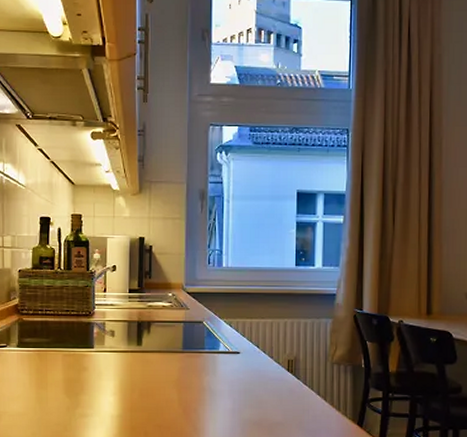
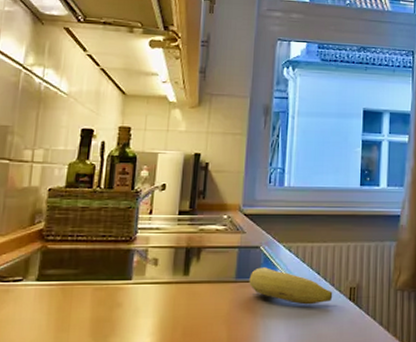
fruit: none [195,340,272,374] -> present [249,267,333,305]

